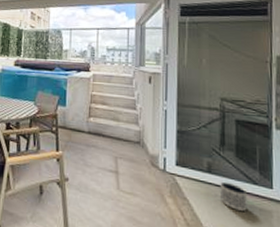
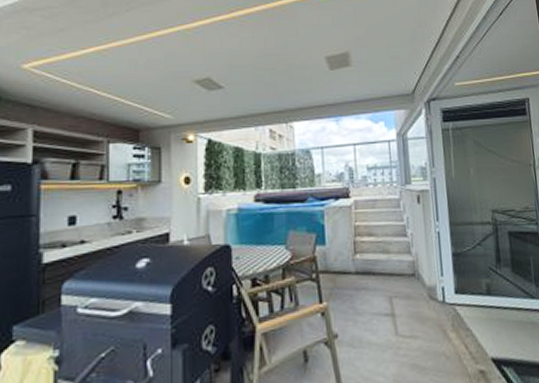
planter: present [220,181,247,211] -> none [500,301,528,330]

